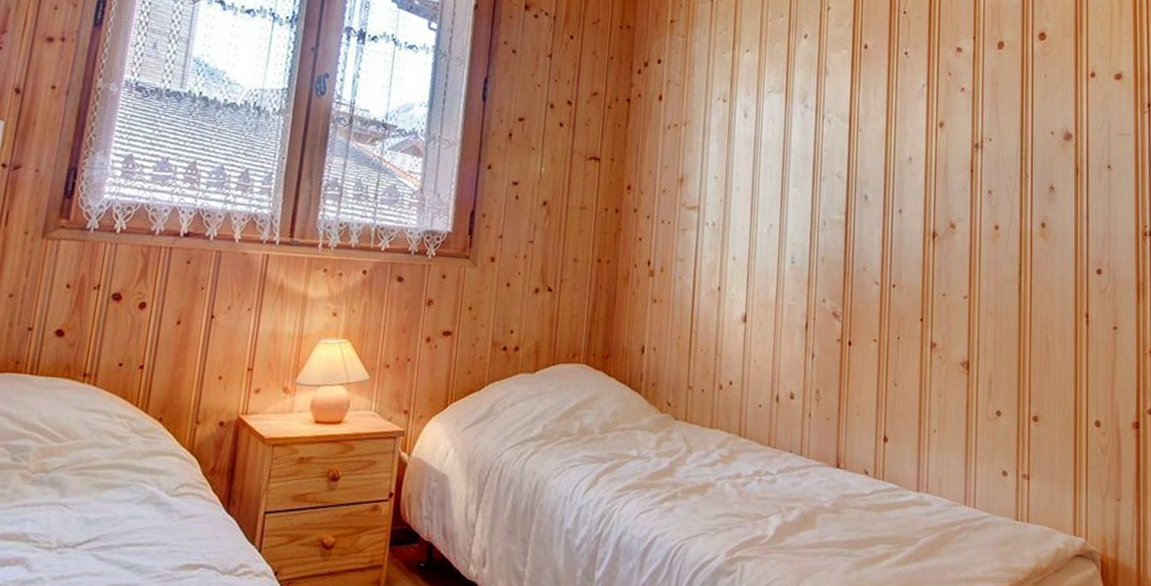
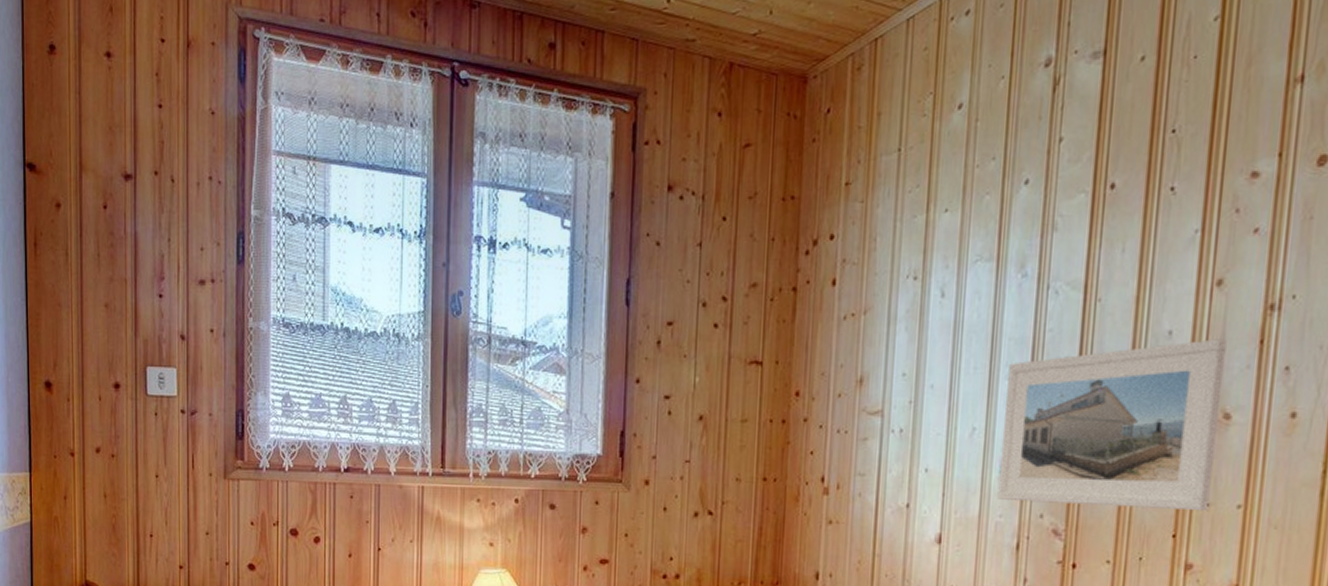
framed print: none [790,166,949,301] -> present [997,339,1227,512]

